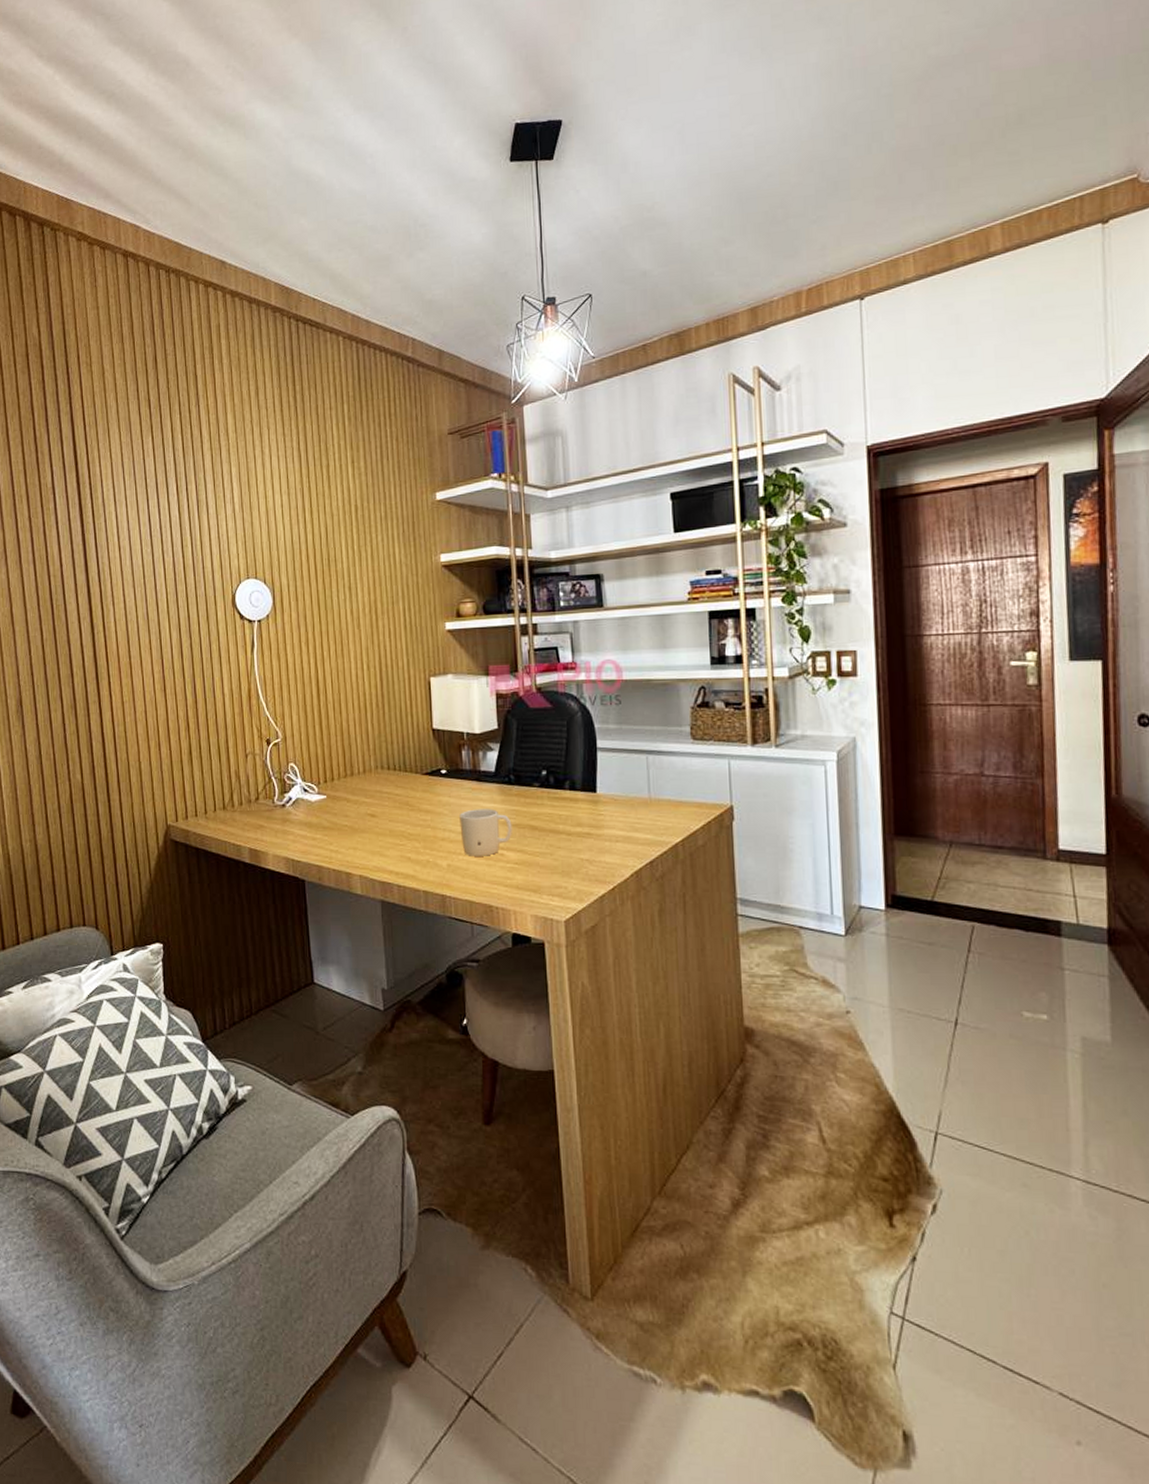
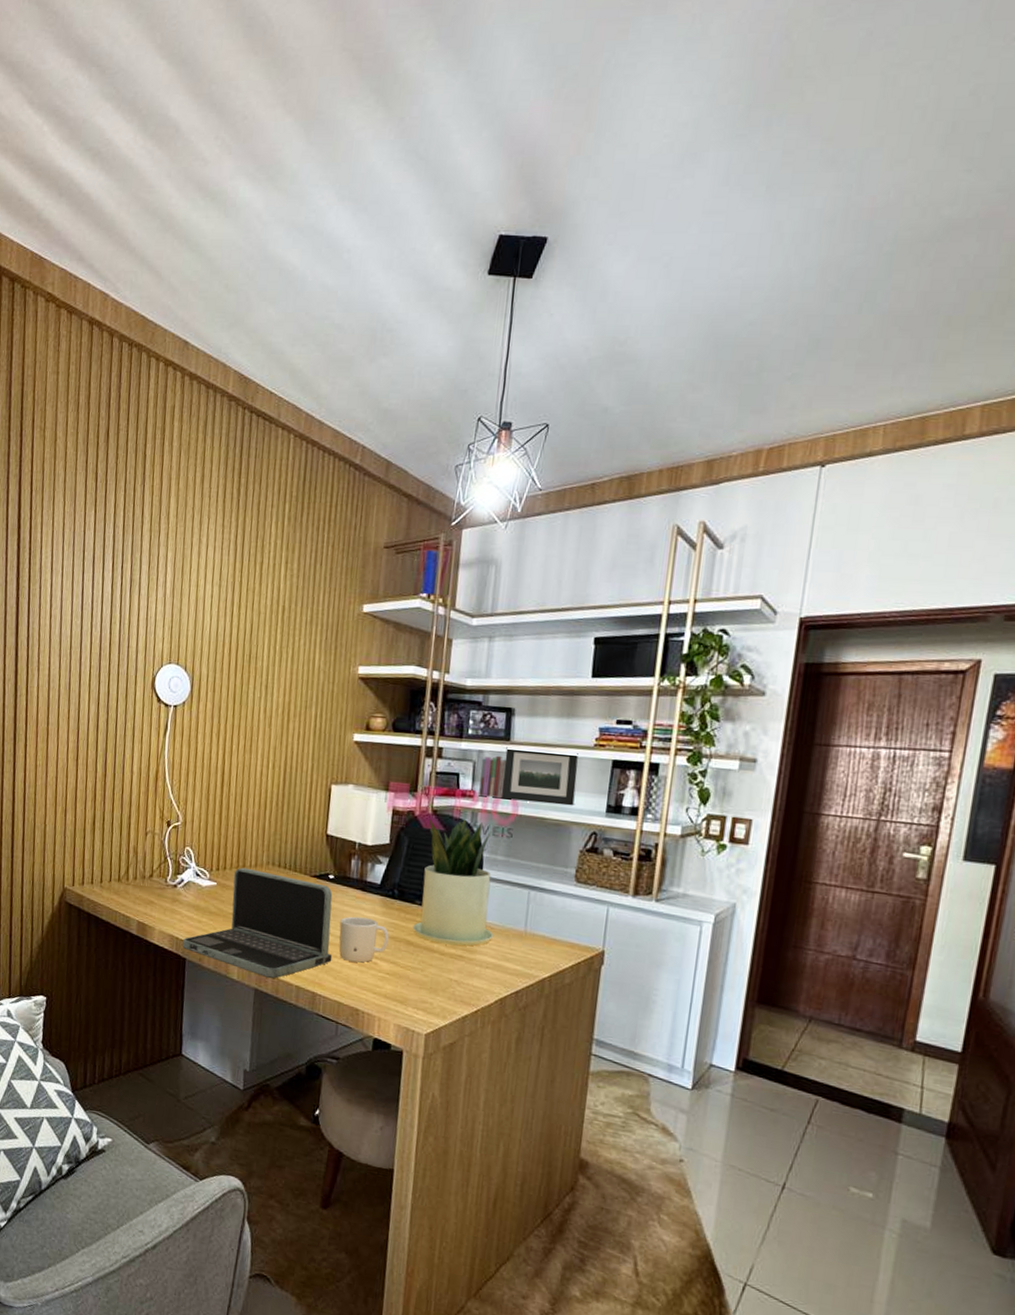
laptop: none [299,775,457,887] -> present [182,867,333,979]
planter: none [534,692,619,824] -> present [412,819,494,946]
books: none [578,623,606,667] -> present [479,755,506,799]
picture frame: none [600,610,677,666] -> present [502,747,578,806]

